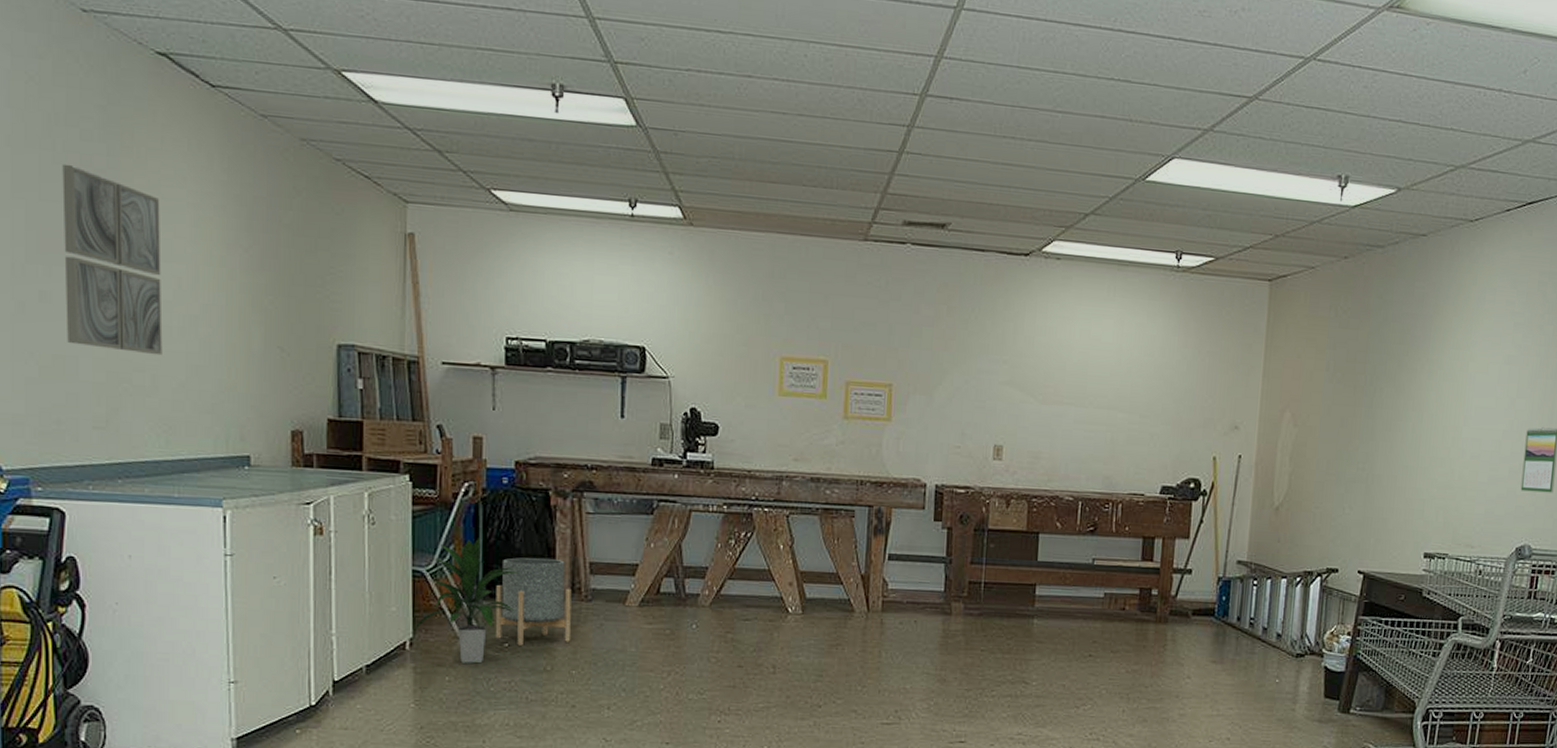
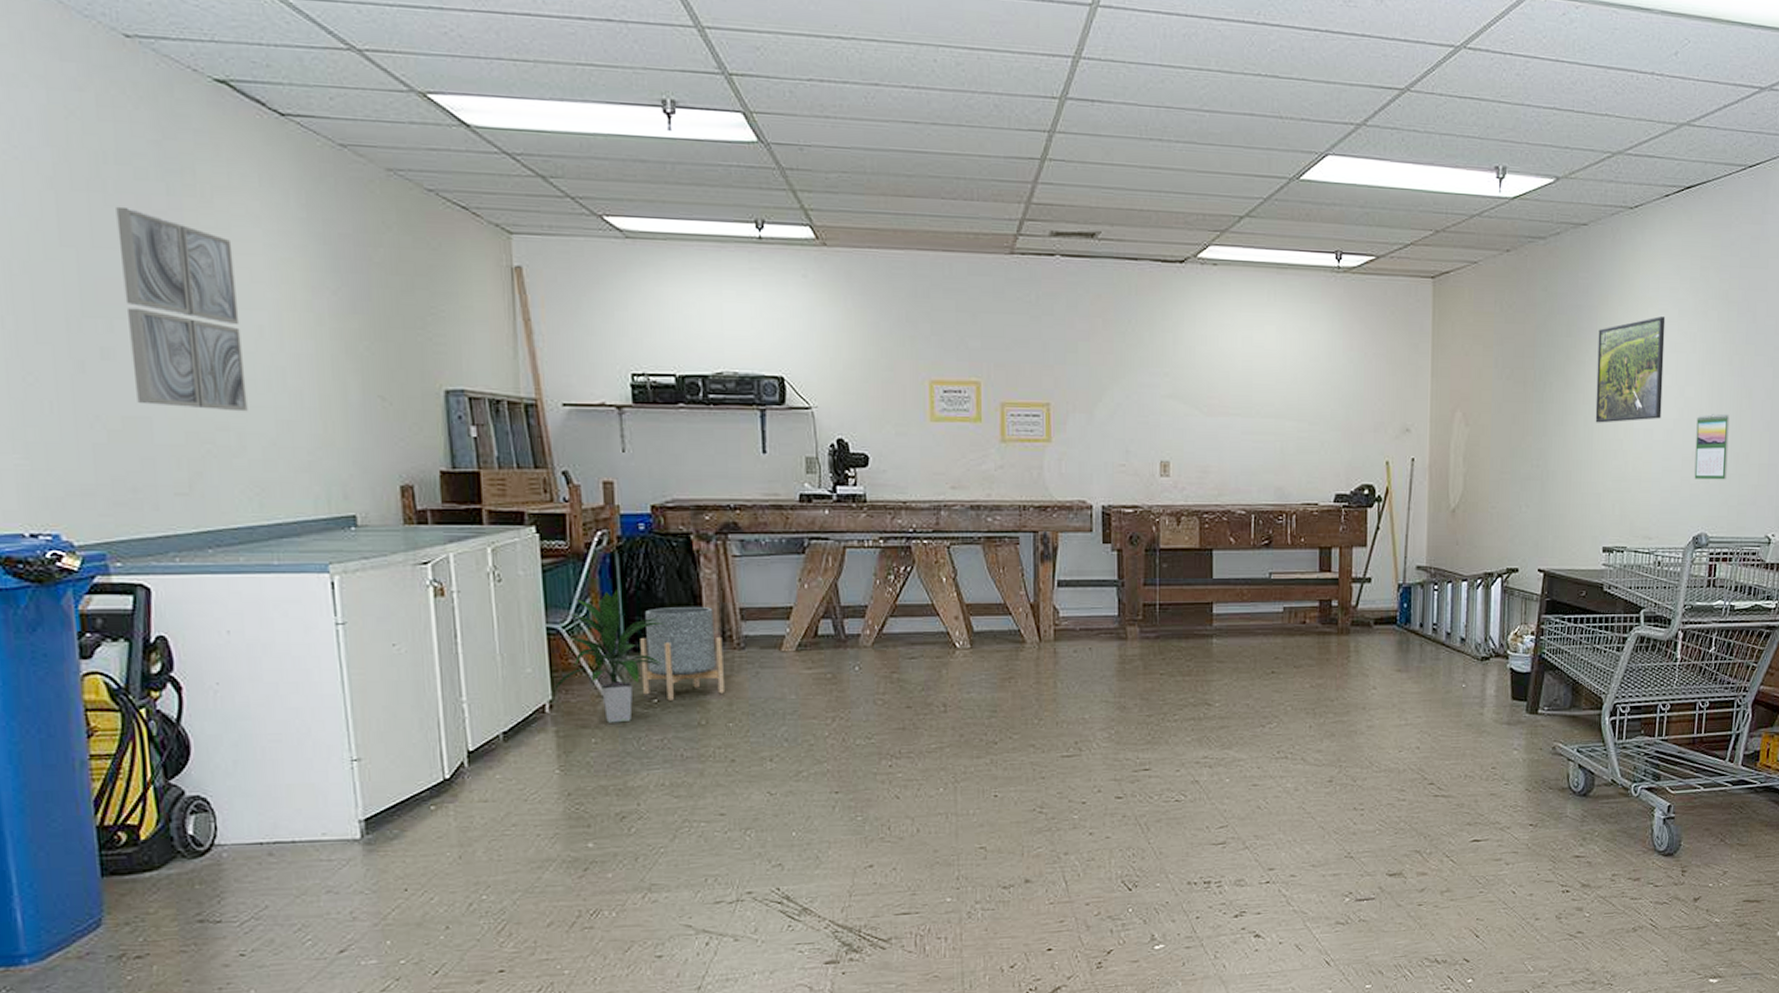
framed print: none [1423,328,1500,431] -> present [1595,316,1666,423]

